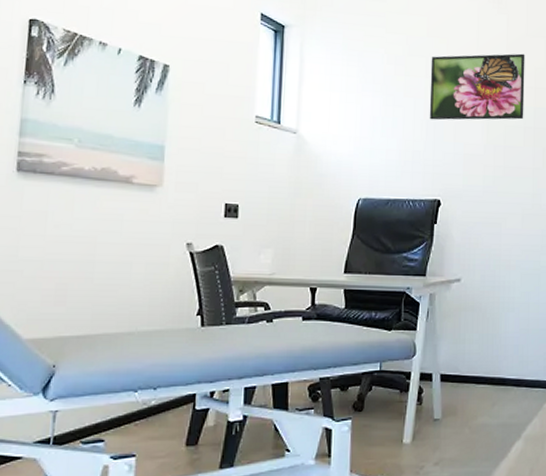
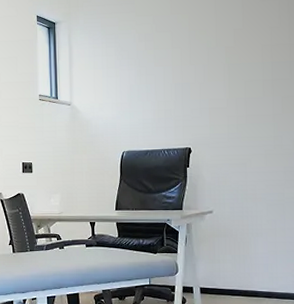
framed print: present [429,53,525,120] -> none [175,17,262,83]

